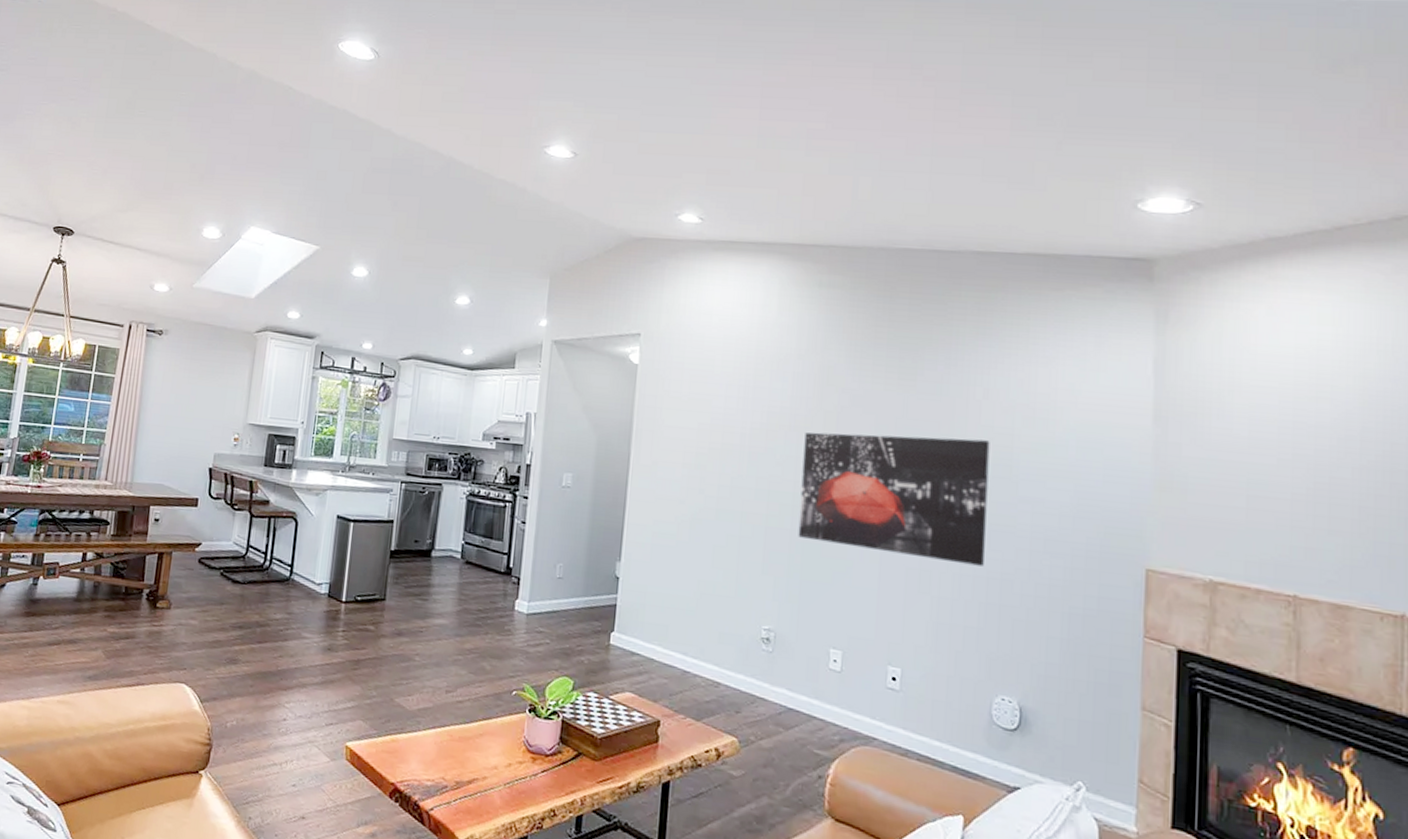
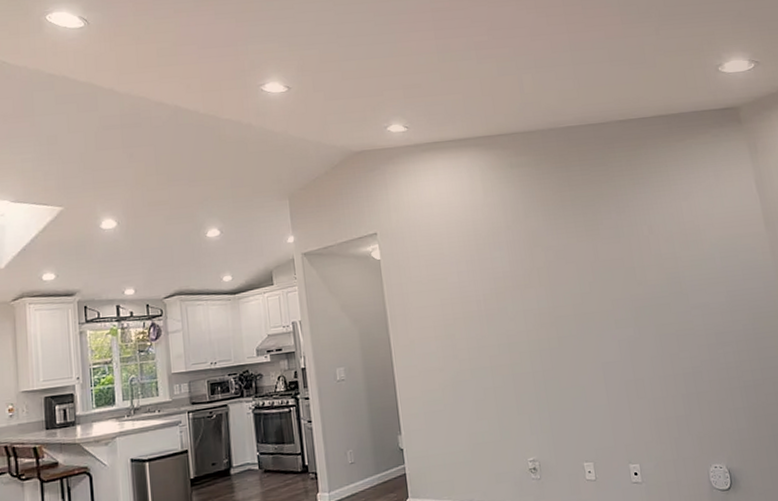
wall art: present [798,432,990,566] -> none [526,266,679,377]

